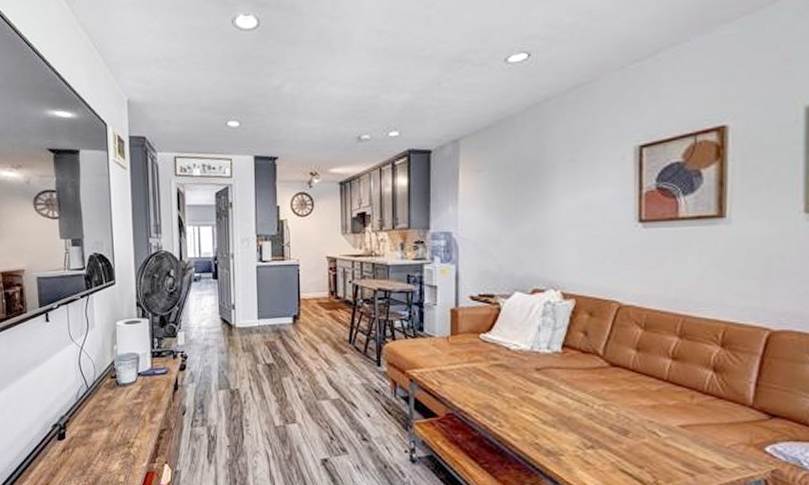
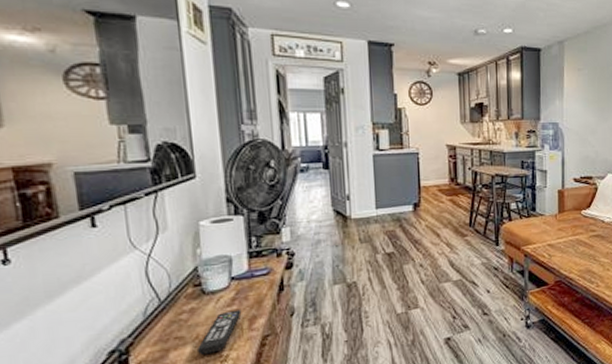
remote control: none [112,403,145,439] -> present [197,310,242,355]

